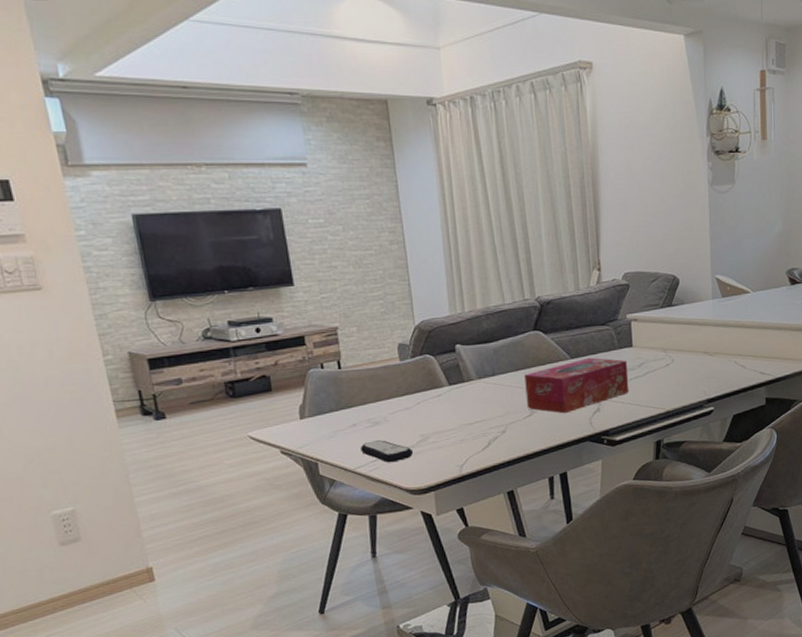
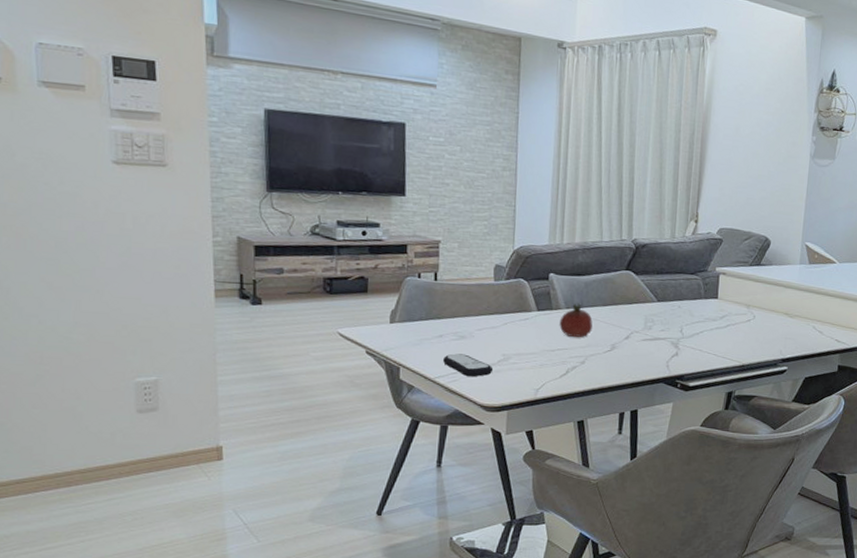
fruit: none [473,371,508,407] -> present [559,303,593,337]
tissue box: present [524,357,629,414] -> none [609,303,711,354]

